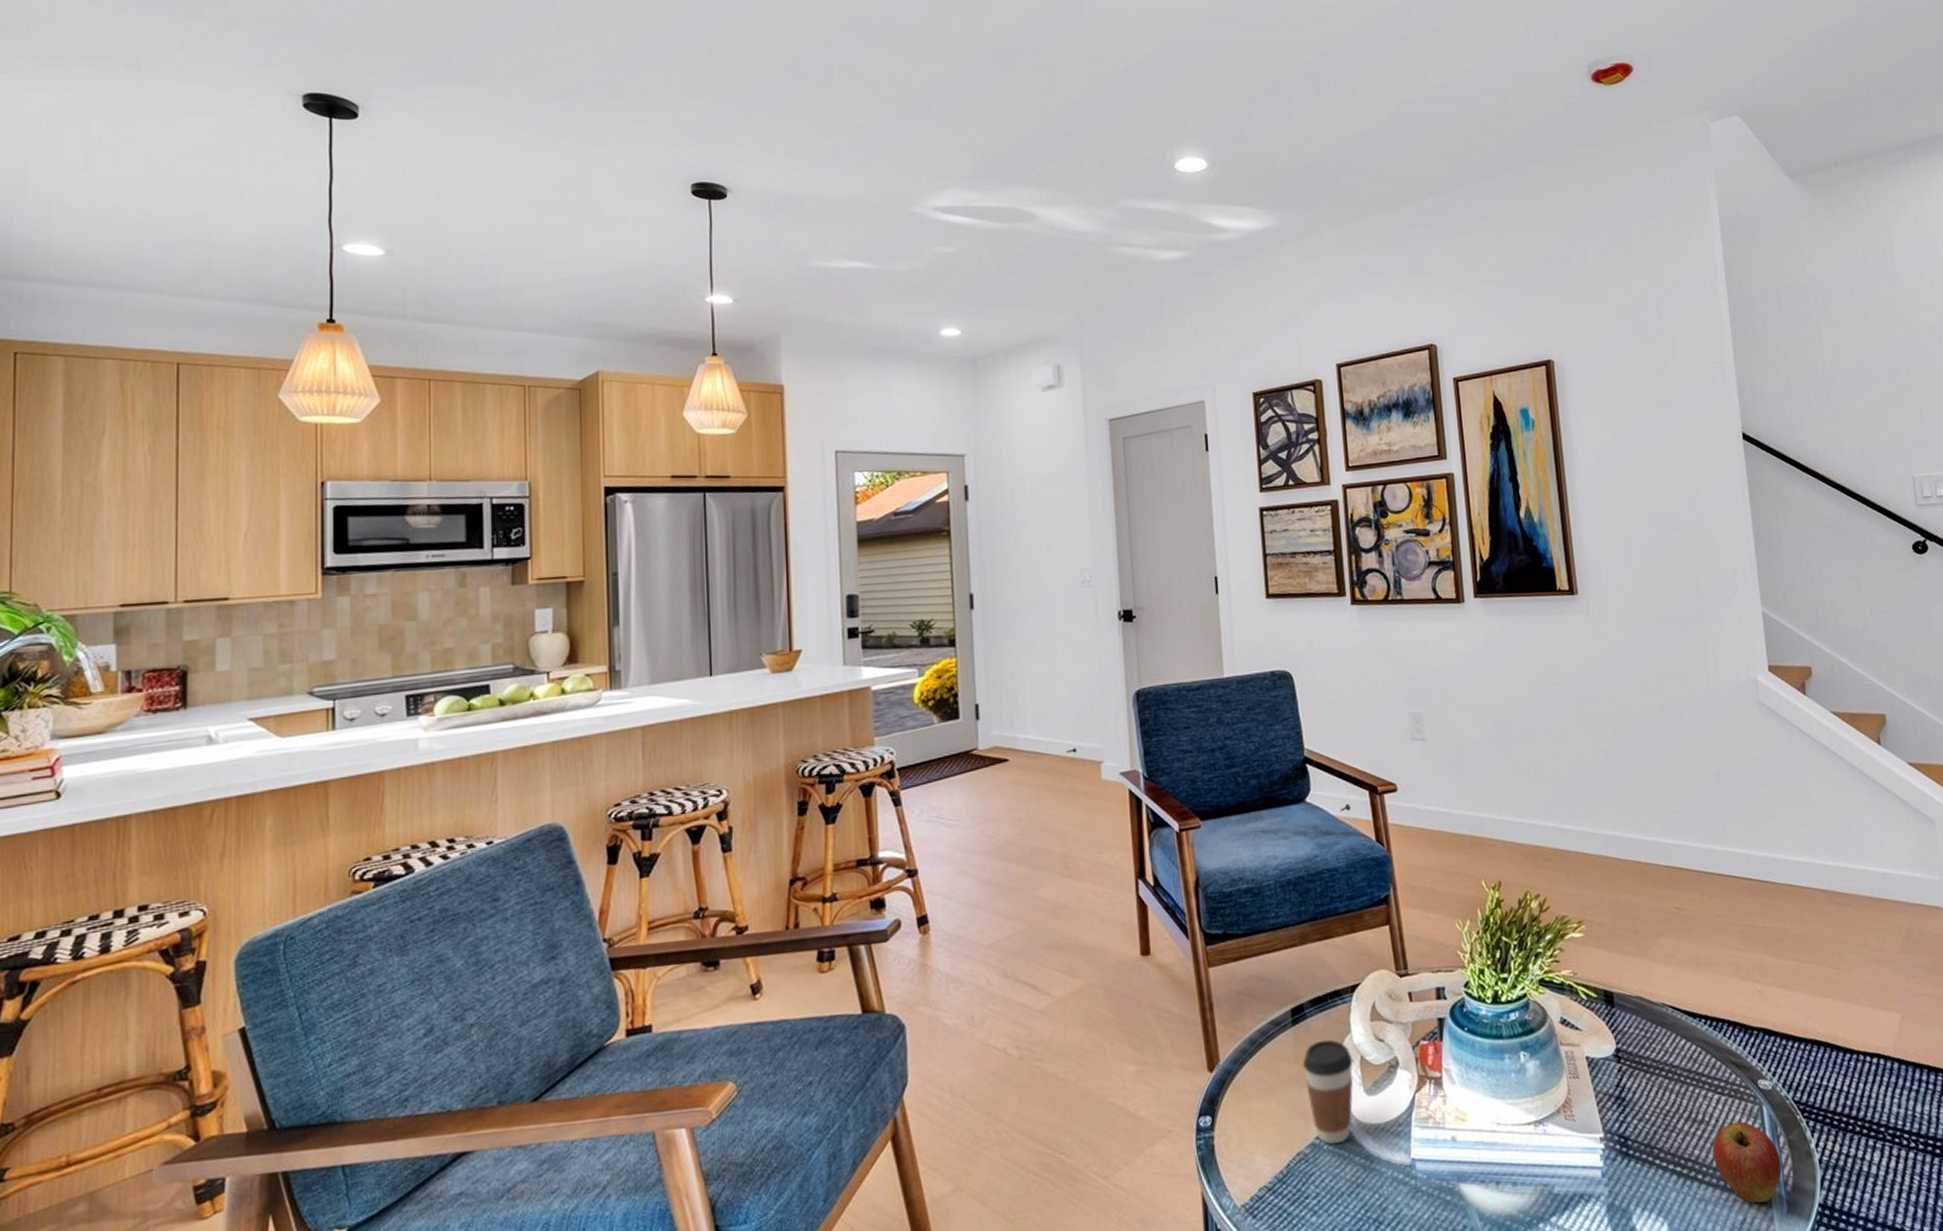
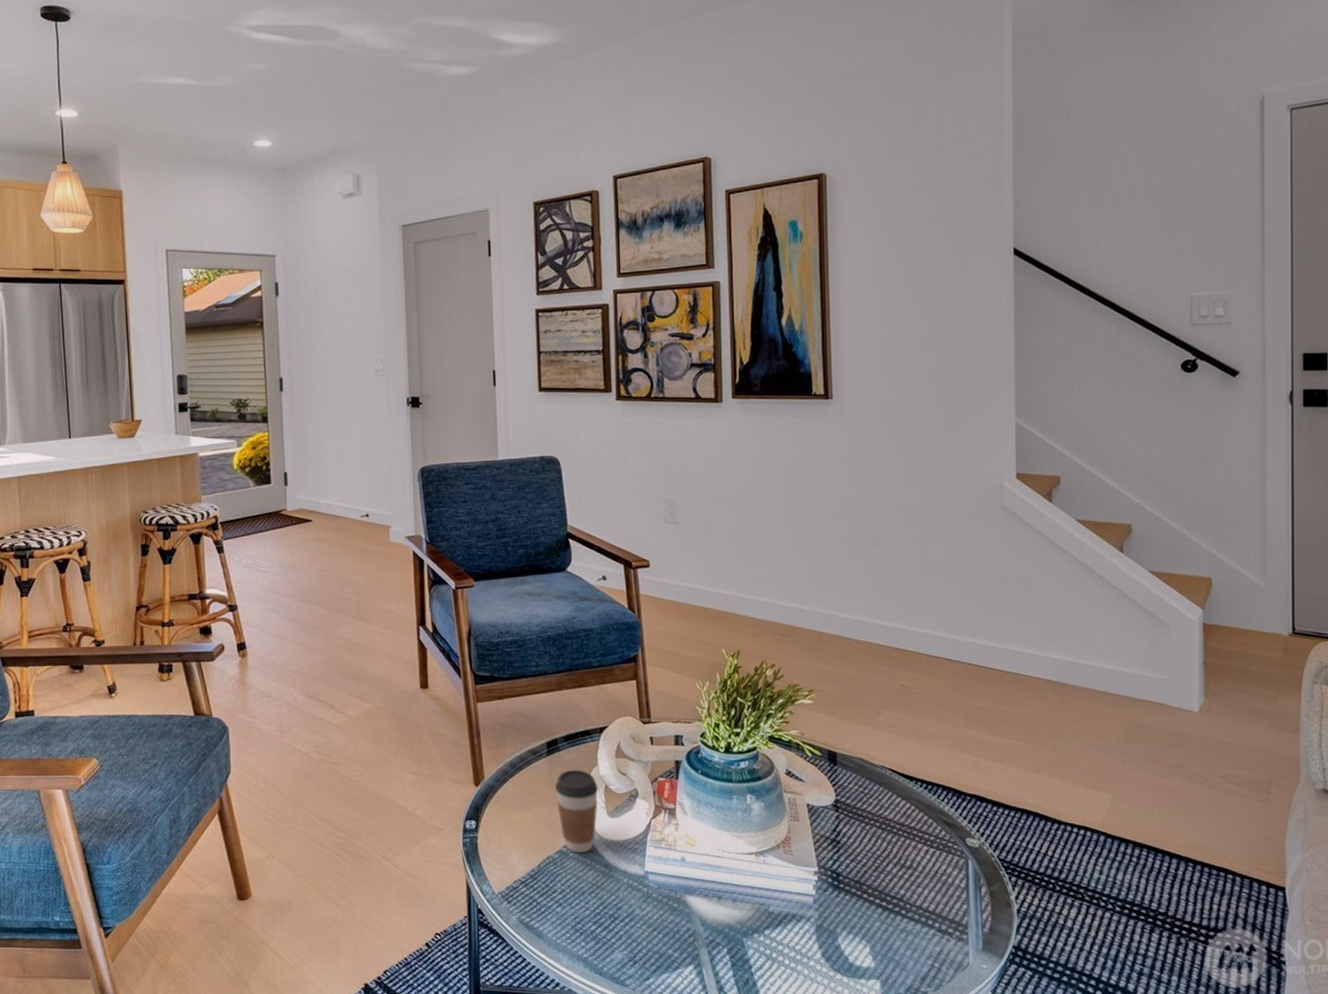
apple: present [1712,1121,1782,1203] -> none [917,871,981,939]

